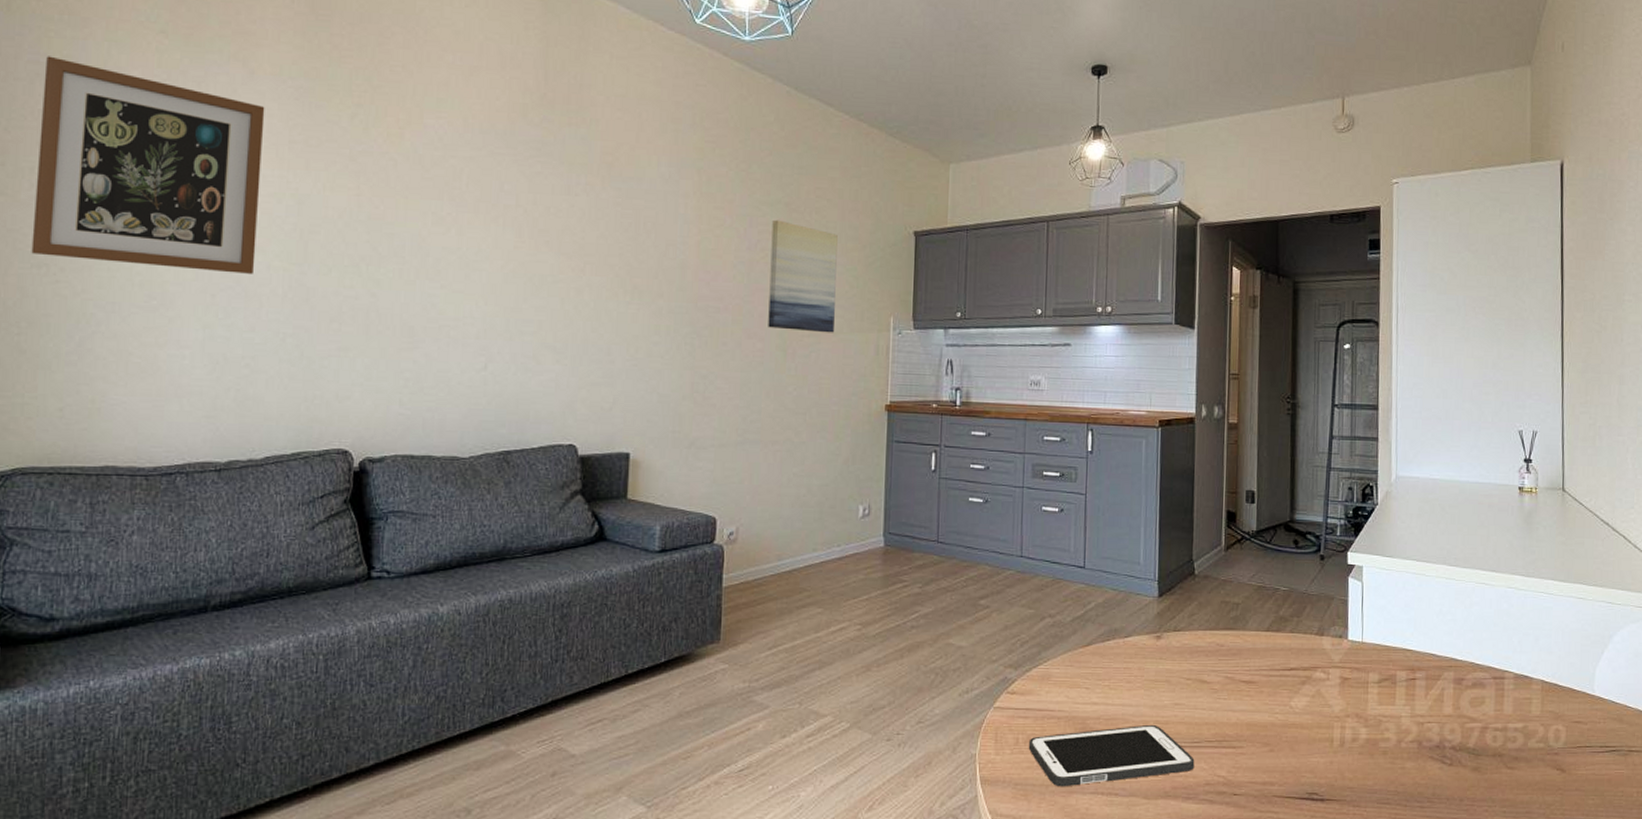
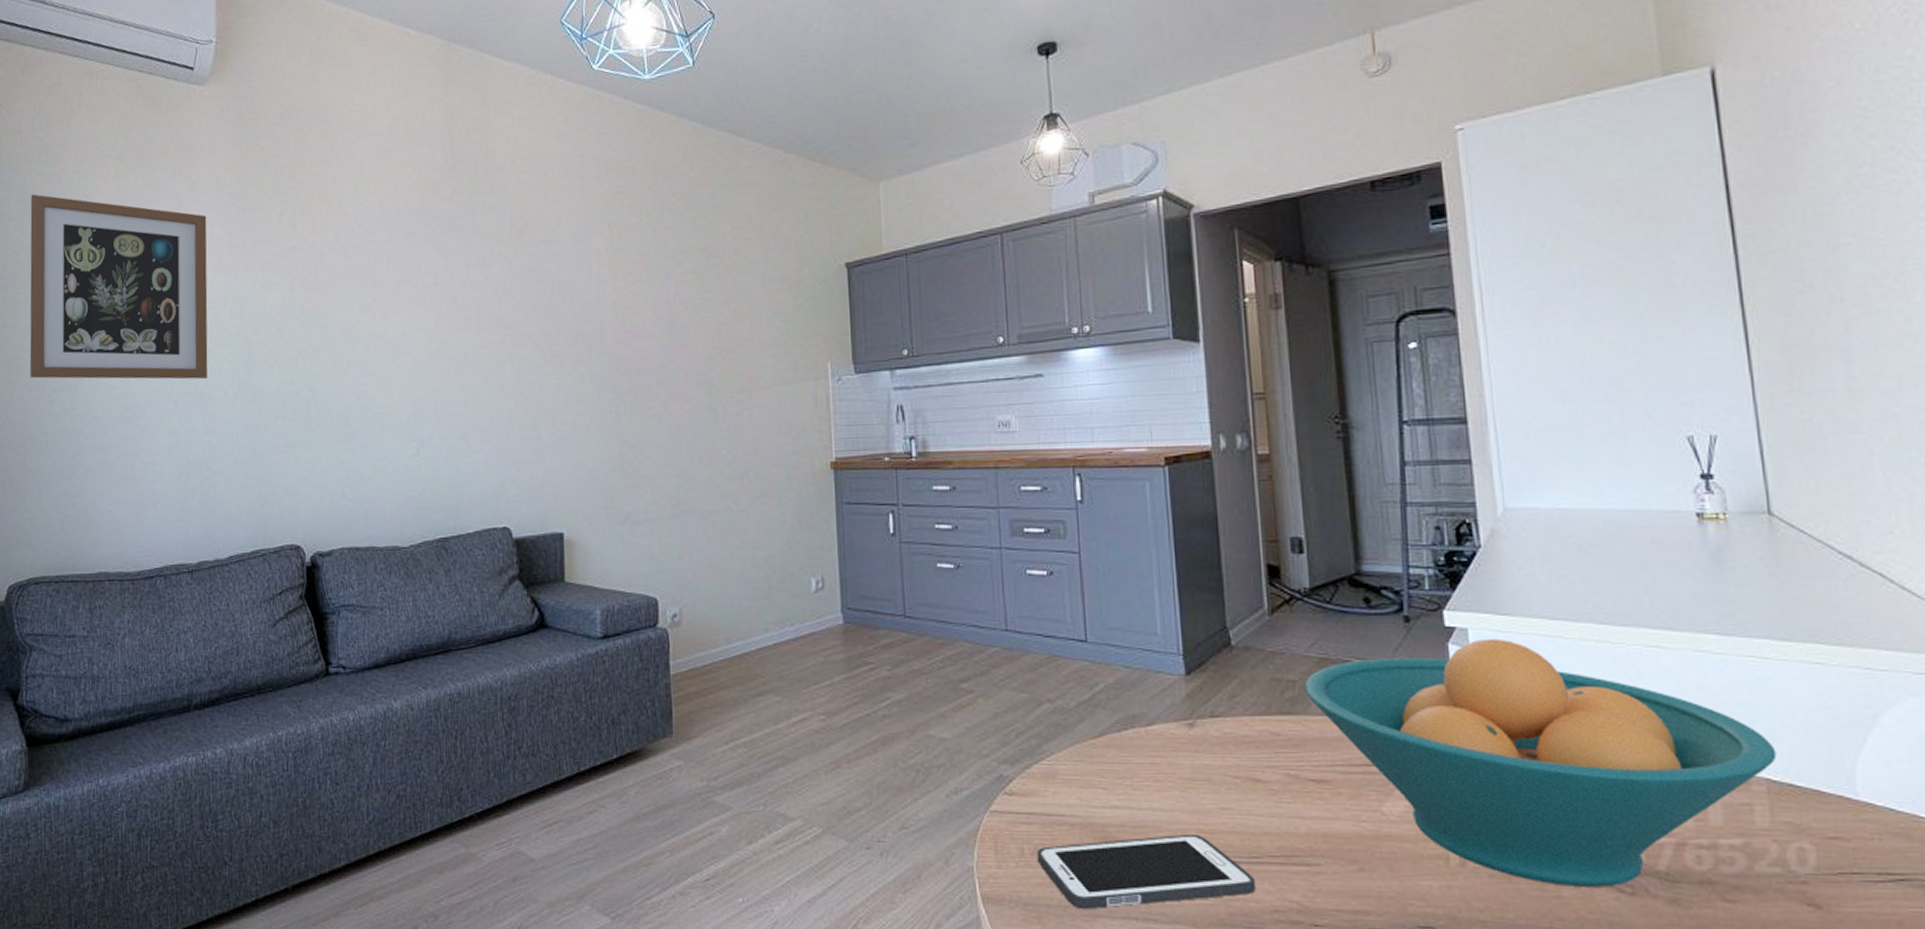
wall art: present [768,219,838,333] -> none [690,267,766,387]
fruit bowl: none [1245,574,1550,760] -> present [1304,638,1777,887]

